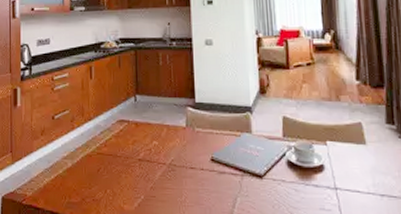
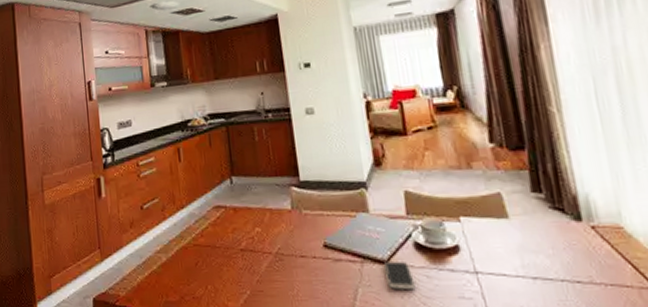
smartphone: none [260,175,285,200] -> present [384,261,416,289]

